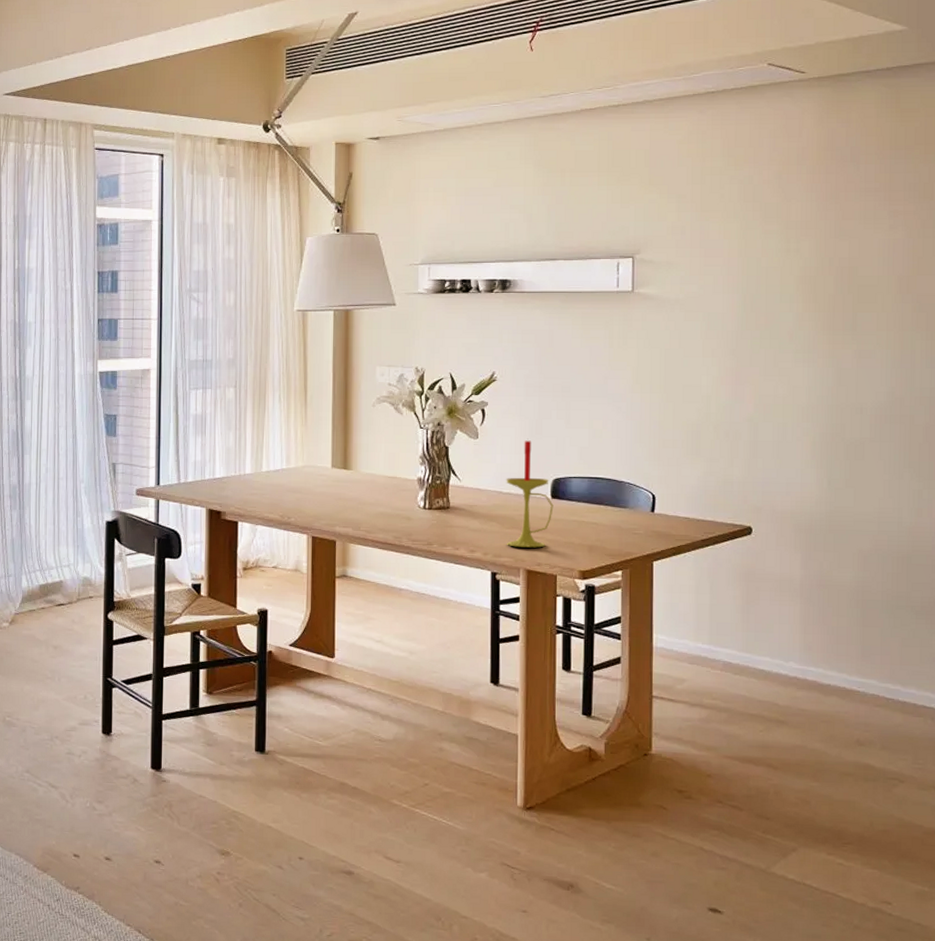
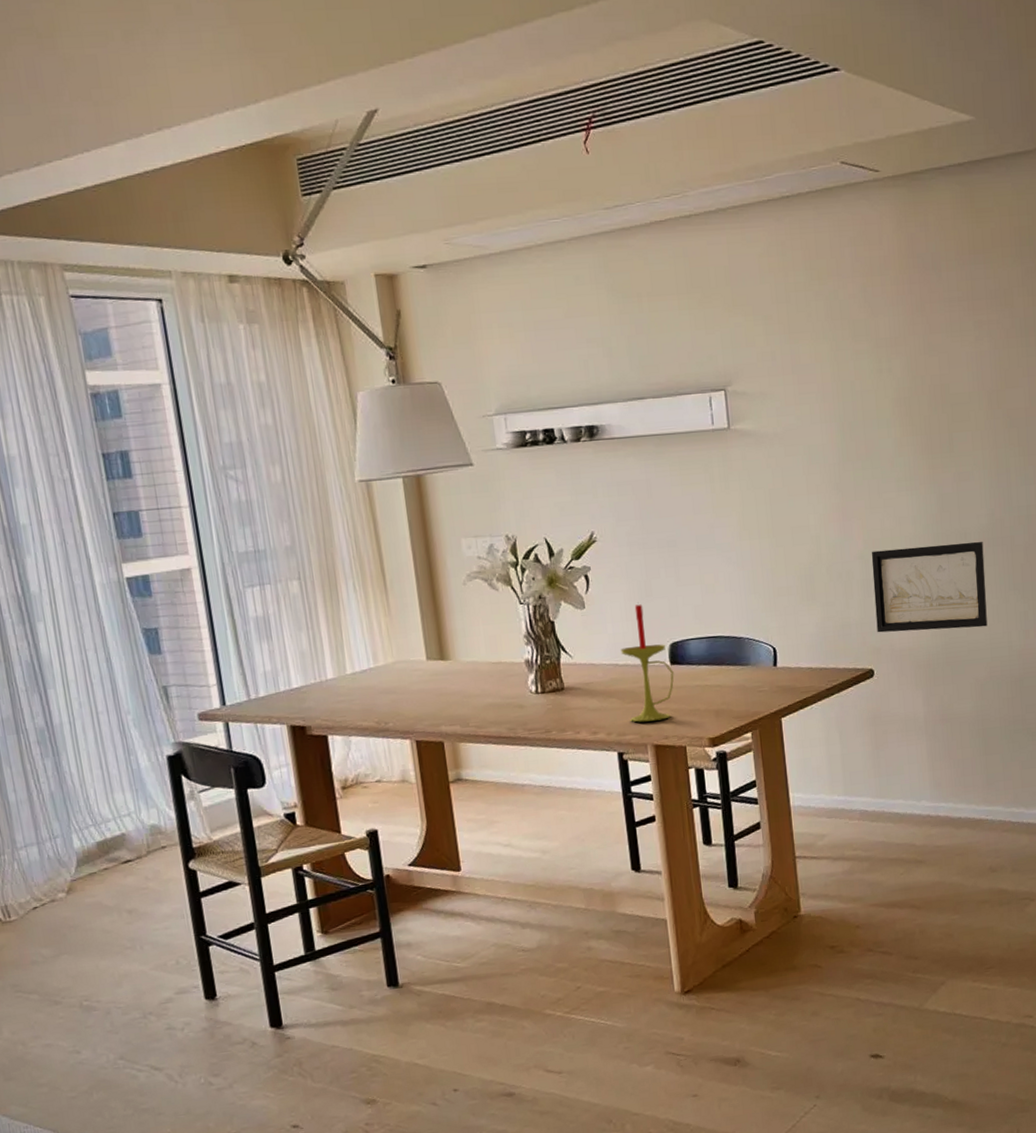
wall art: none [759,415,880,500] -> present [871,541,988,633]

